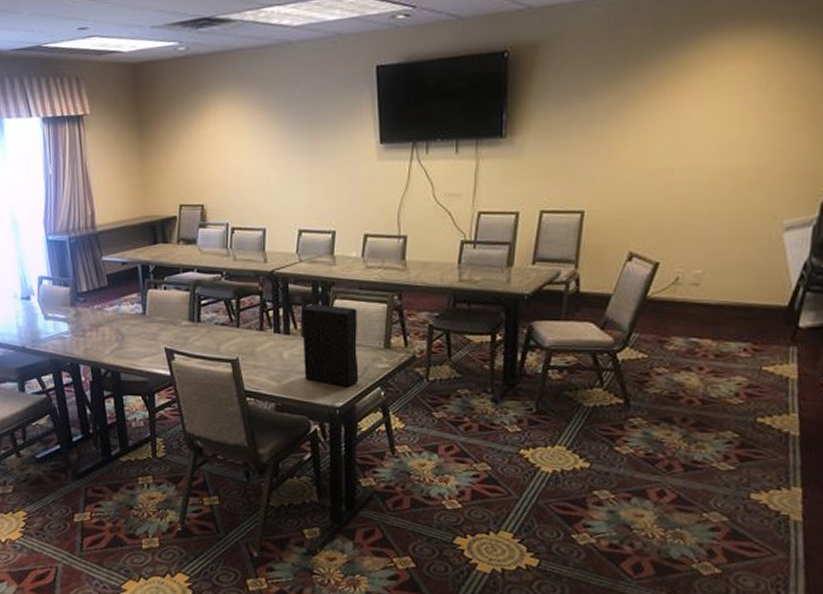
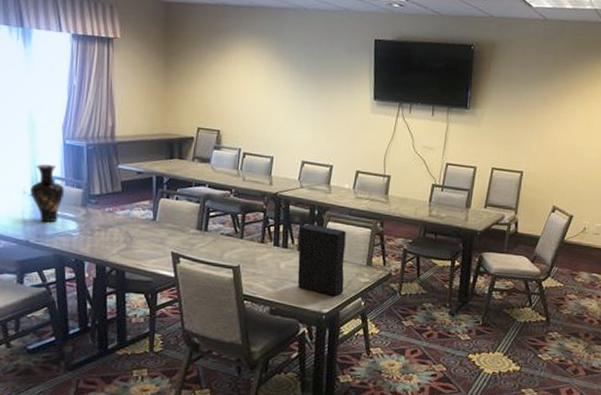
vase: none [20,264,53,326] -> present [30,164,65,223]

